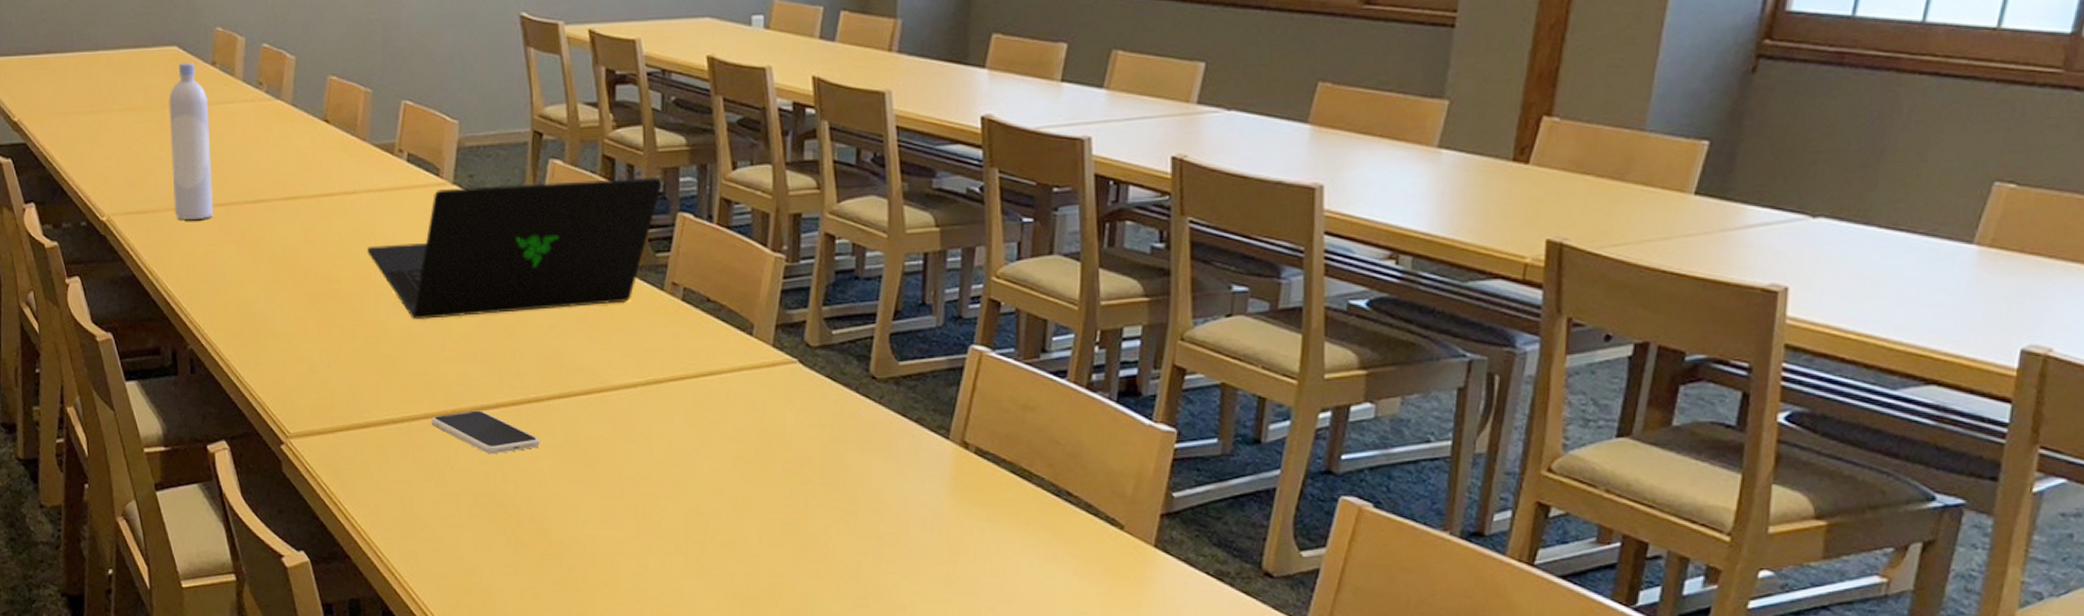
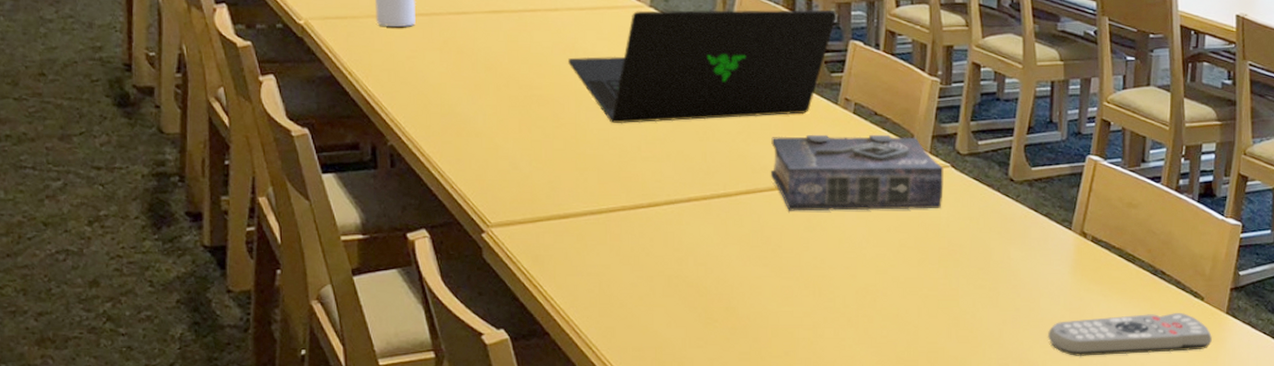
smartphone: present [431,410,540,455] -> none [628,204,728,242]
book: none [586,324,790,418] -> present [770,134,944,211]
remote control: none [919,545,1134,599] -> present [1048,313,1212,357]

